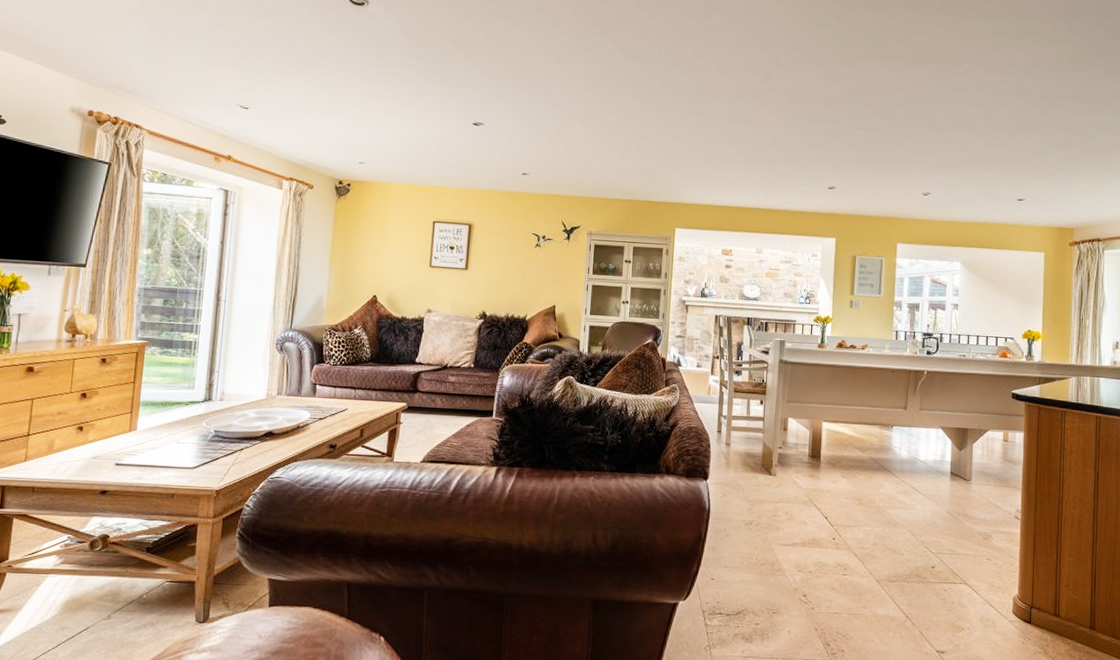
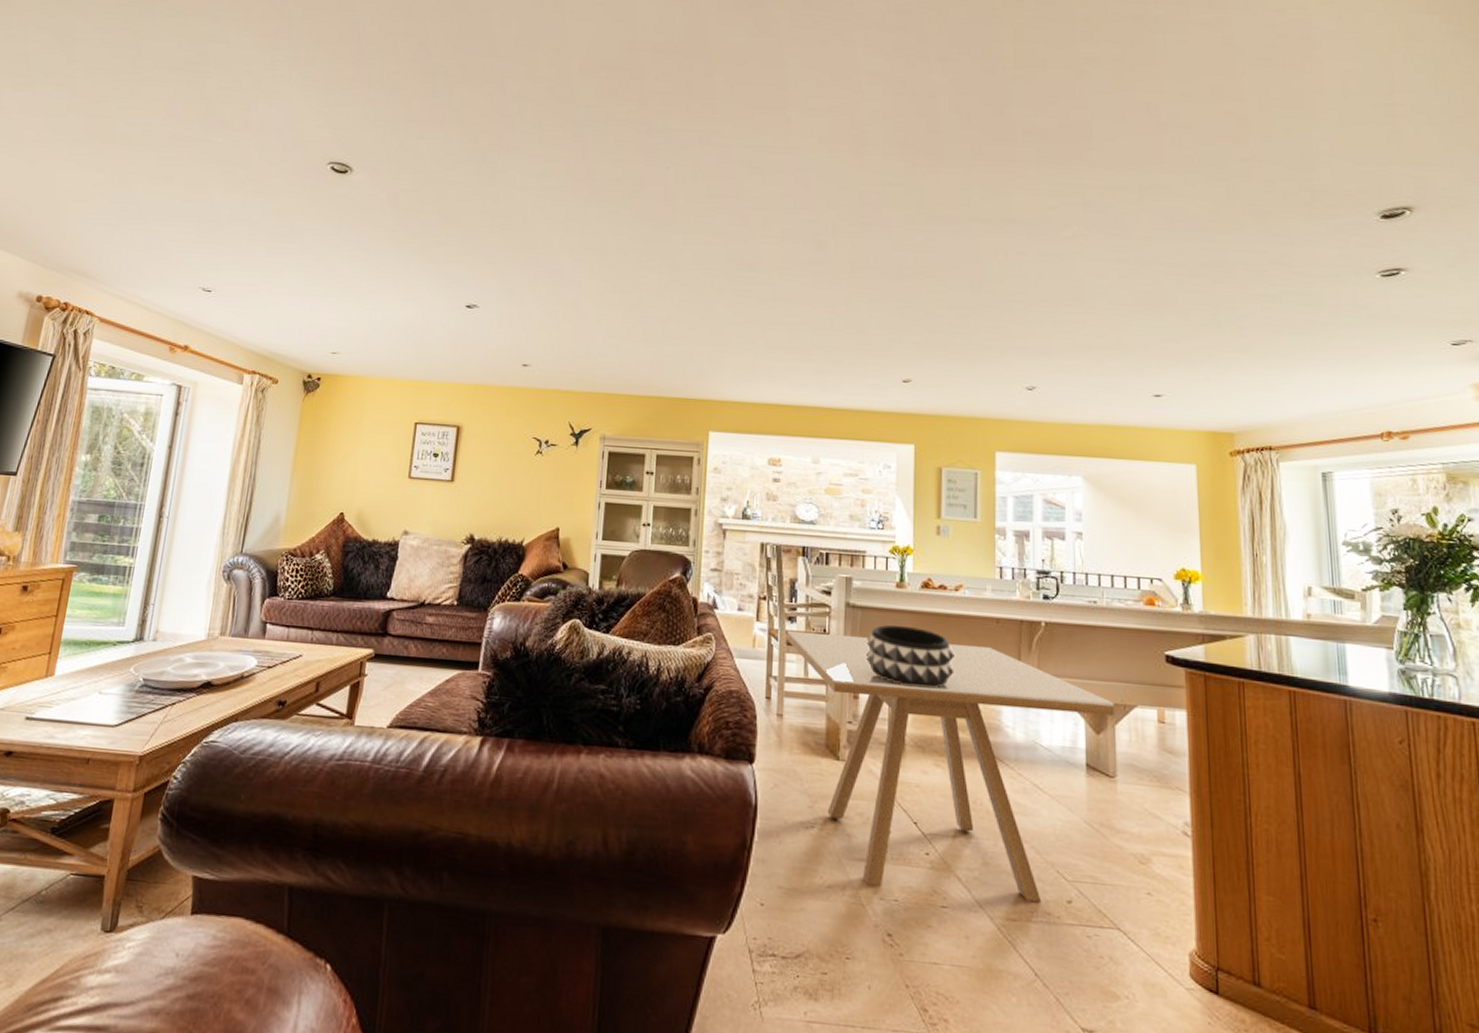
dining table: none [734,381,973,568] -> present [787,630,1115,902]
decorative bowl: none [794,375,860,421] -> present [866,625,955,689]

